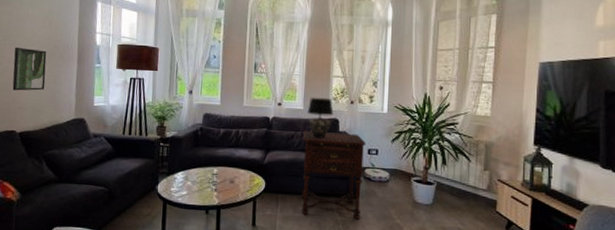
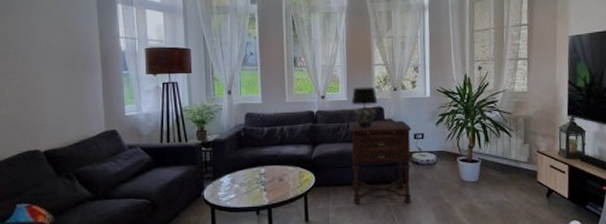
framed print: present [12,47,47,91] -> none [27,59,68,107]

